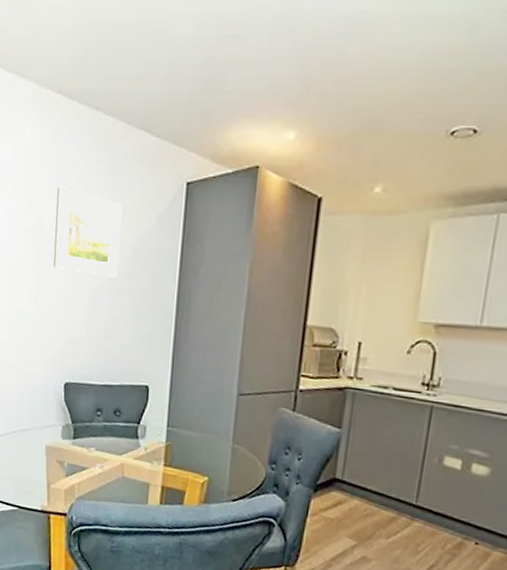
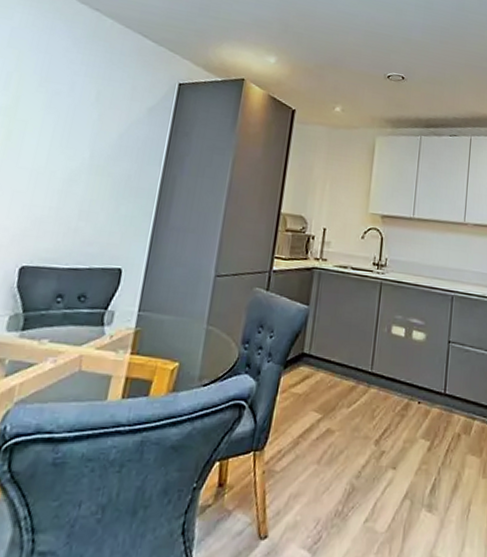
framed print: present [54,186,123,278] -> none [26,70,113,160]

